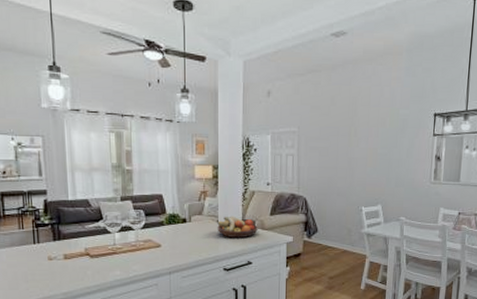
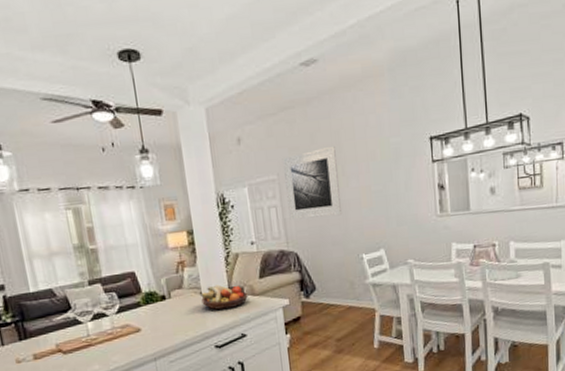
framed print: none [303,109,351,171] -> present [282,145,343,220]

